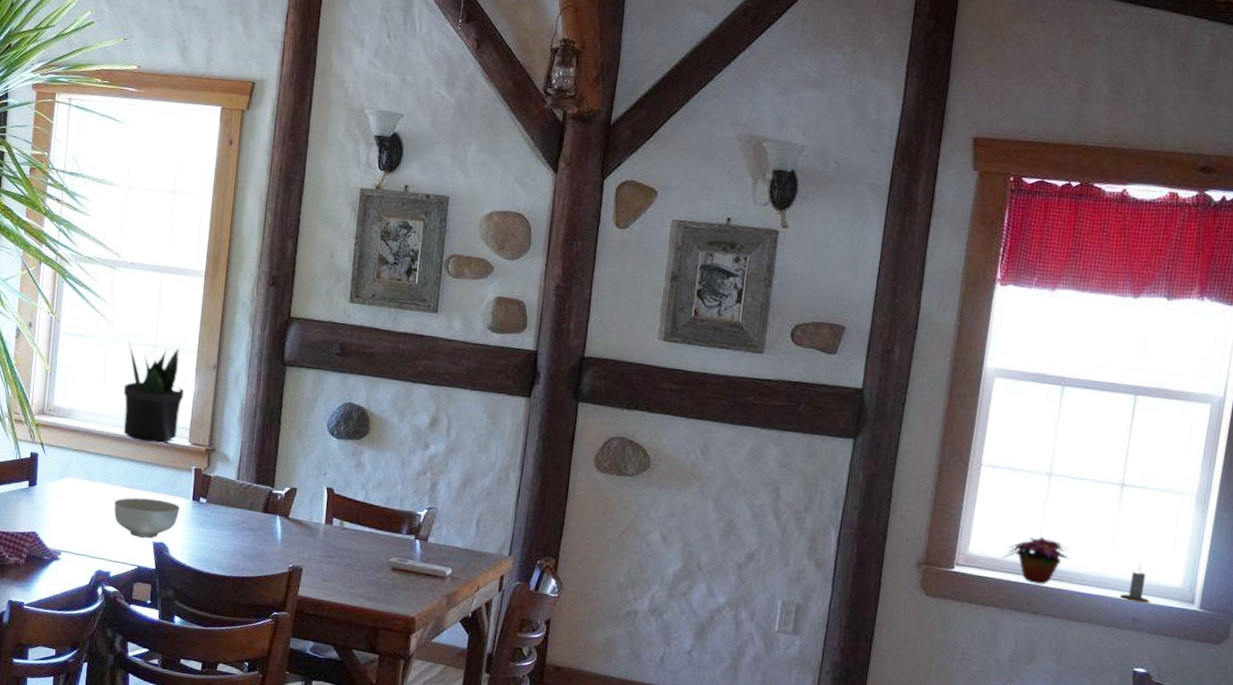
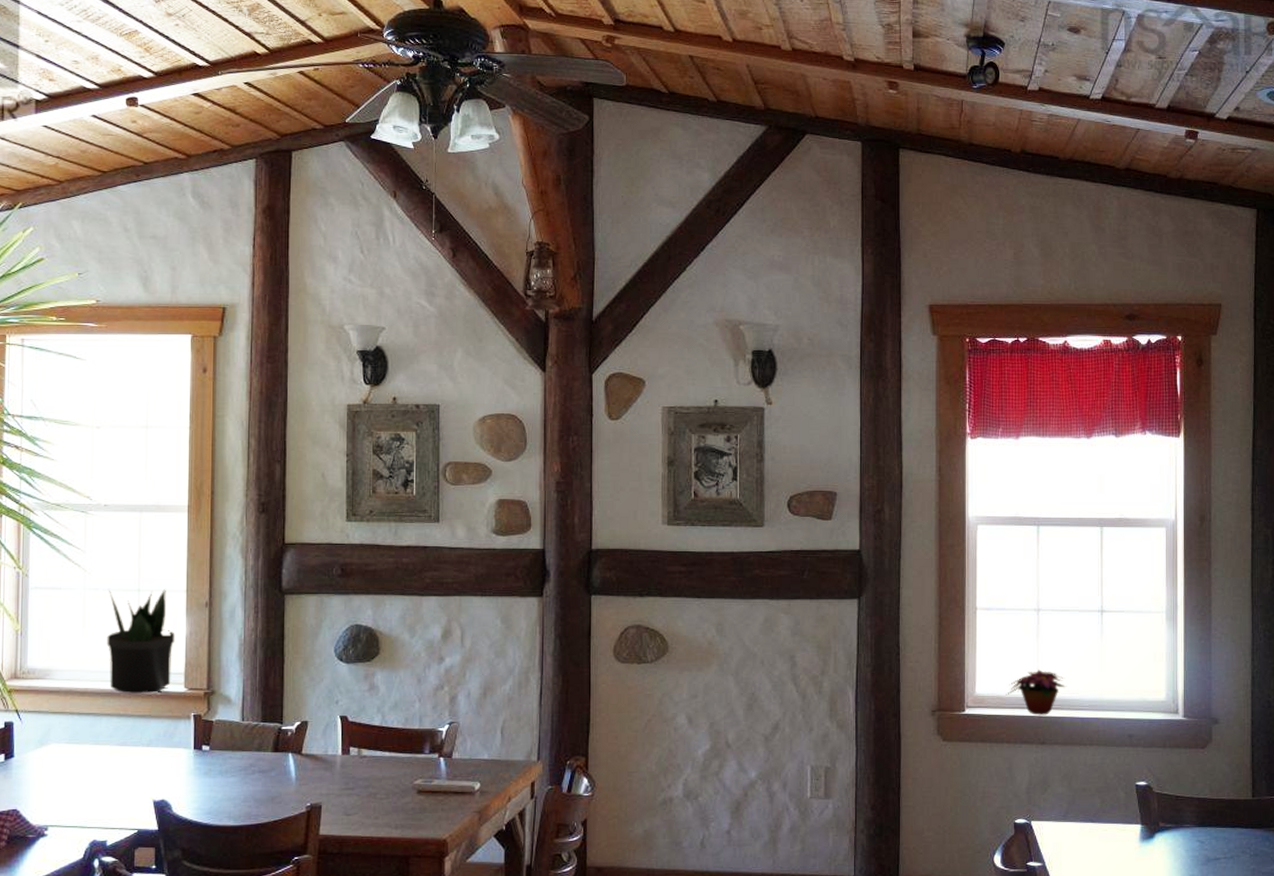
bowl: present [114,497,180,538] -> none [105,754,181,798]
candle: present [1120,562,1150,604] -> none [1115,682,1141,720]

